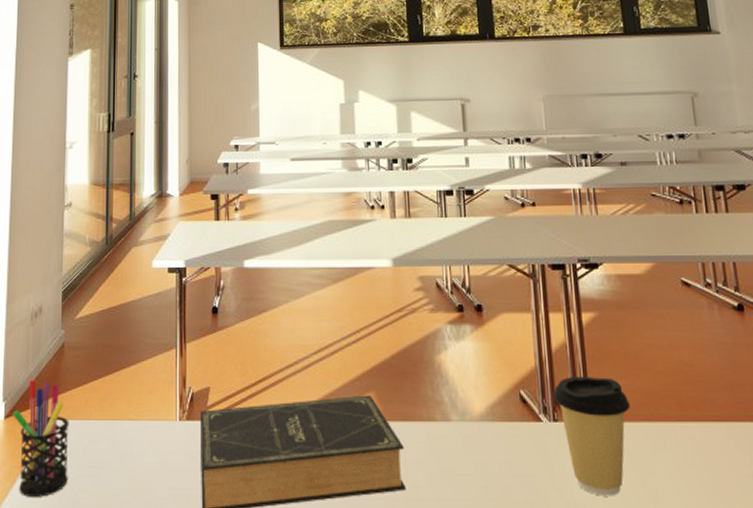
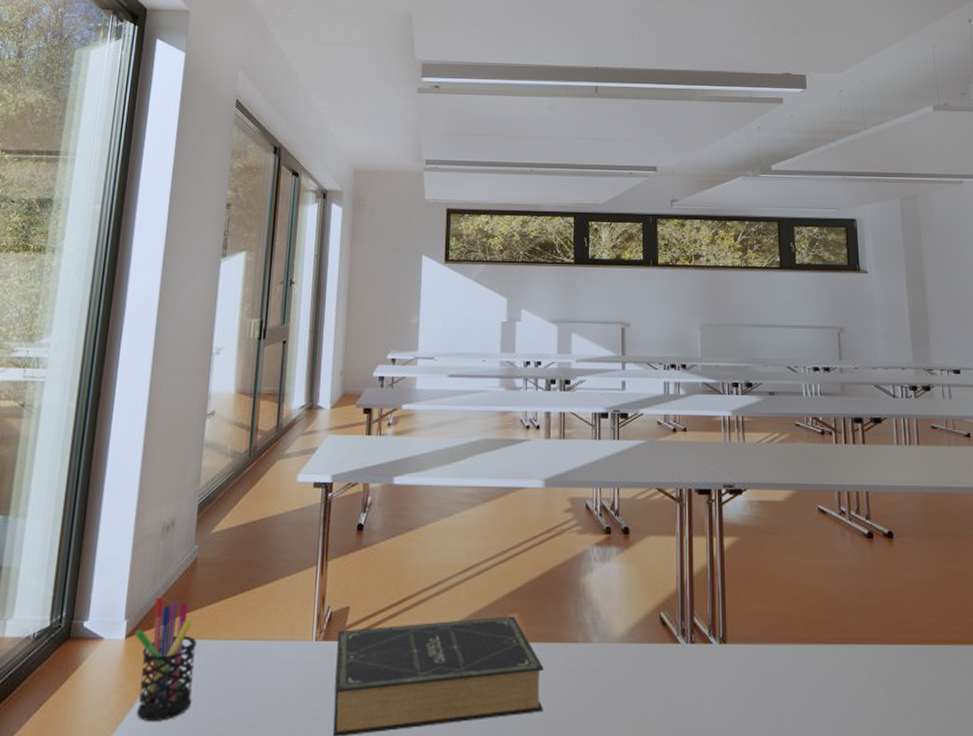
coffee cup: present [553,376,631,496] -> none [692,598,764,716]

